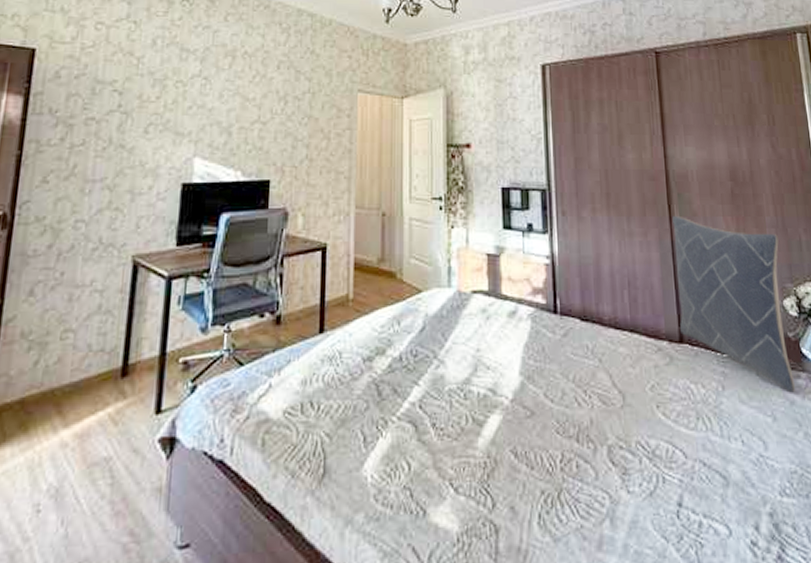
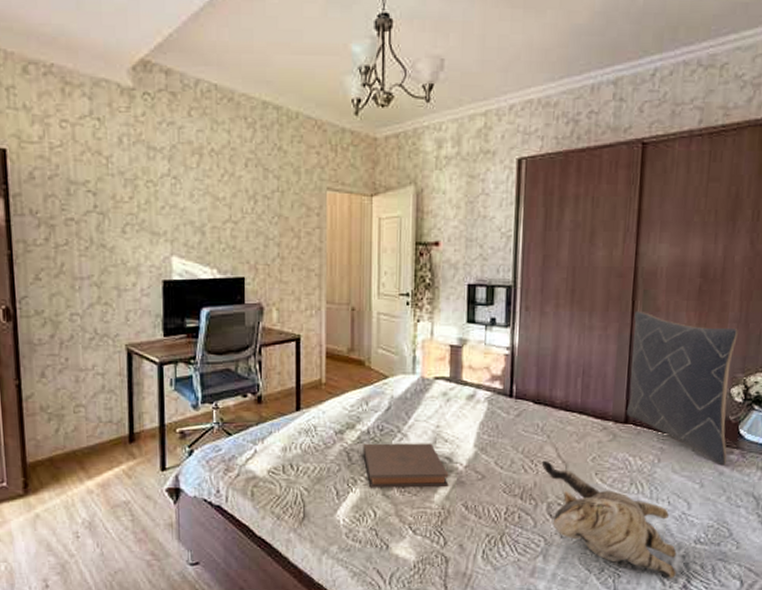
book: none [395,371,494,432] -> present [363,443,449,488]
cat: none [596,391,767,547] -> present [541,461,677,579]

